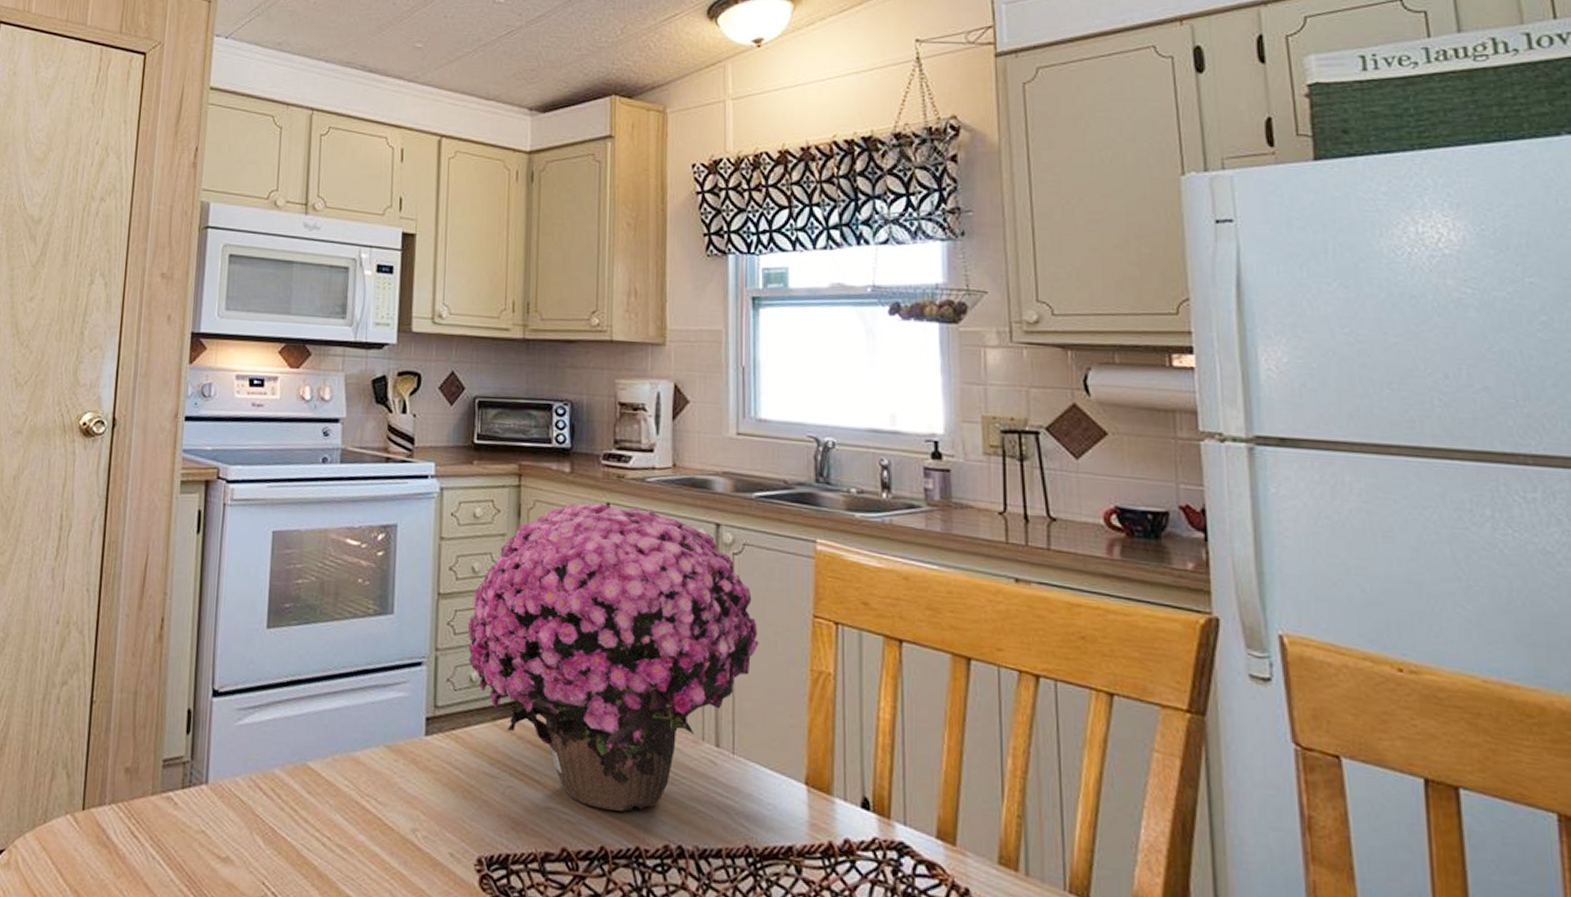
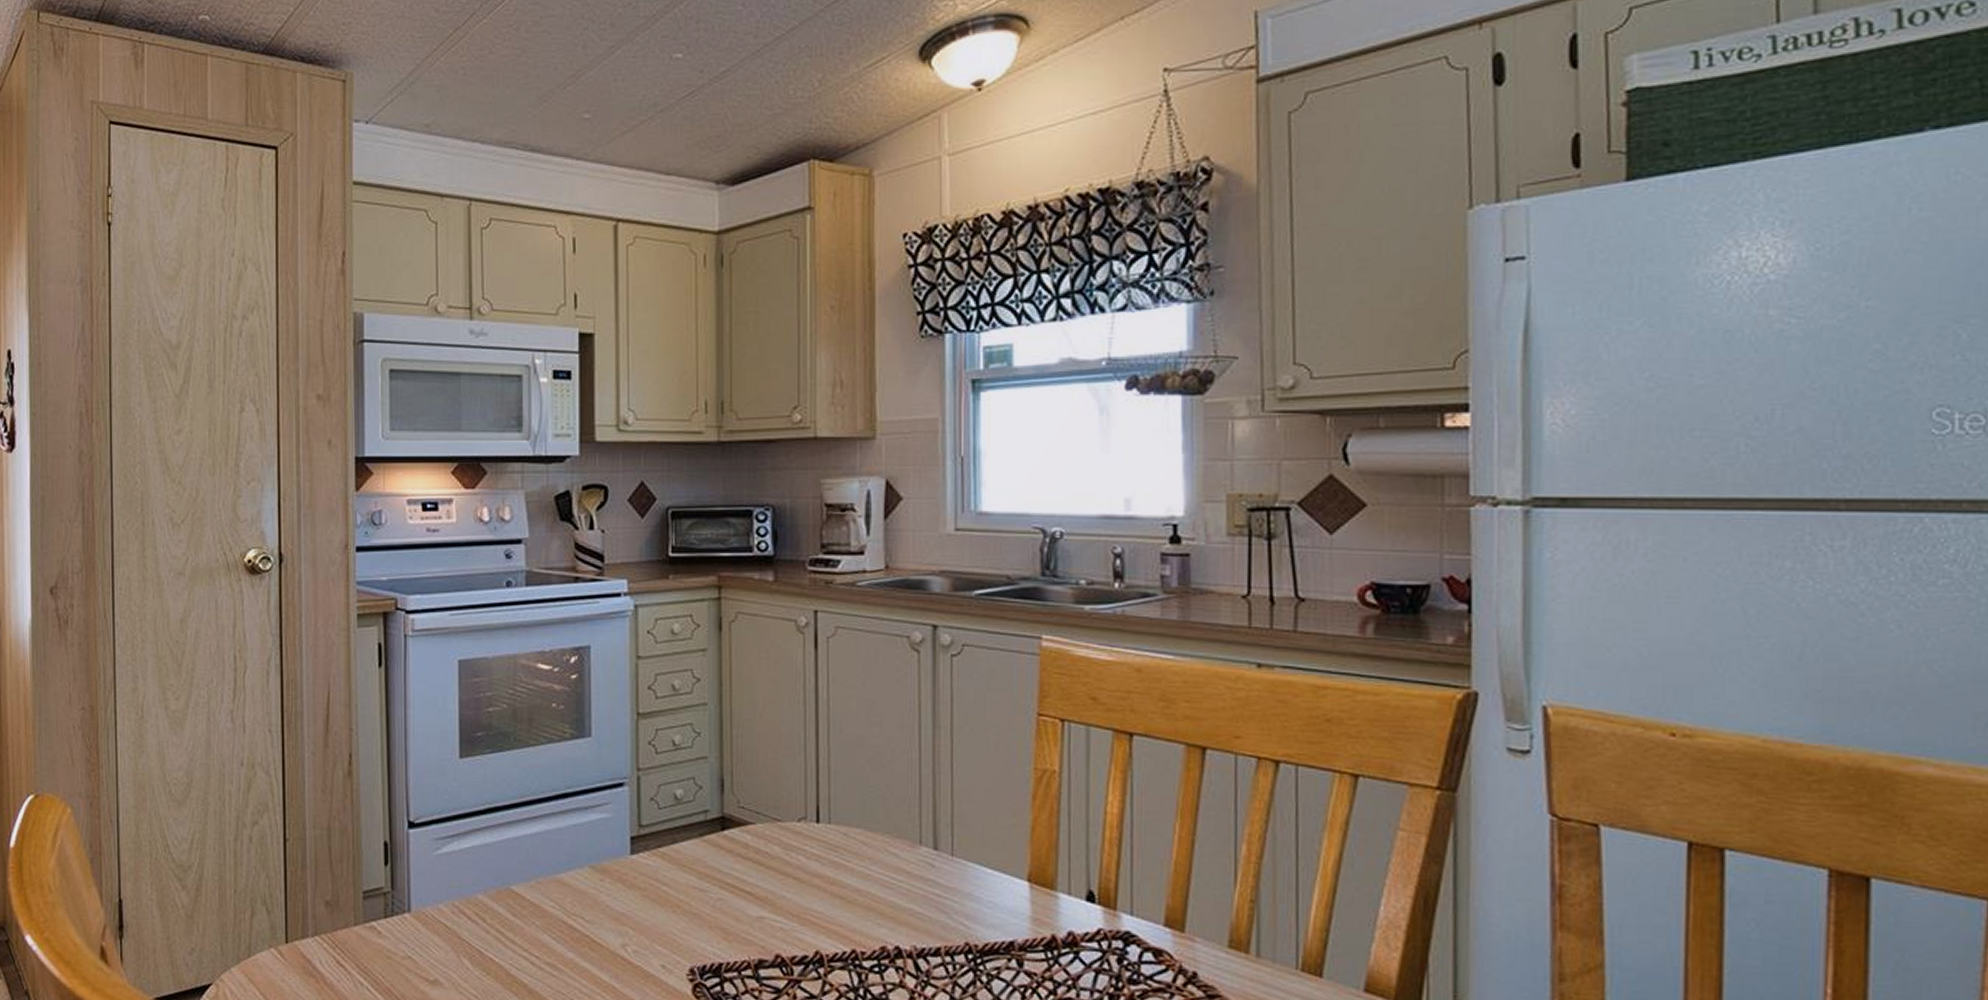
flower: present [467,502,759,812] -> none [670,611,979,917]

